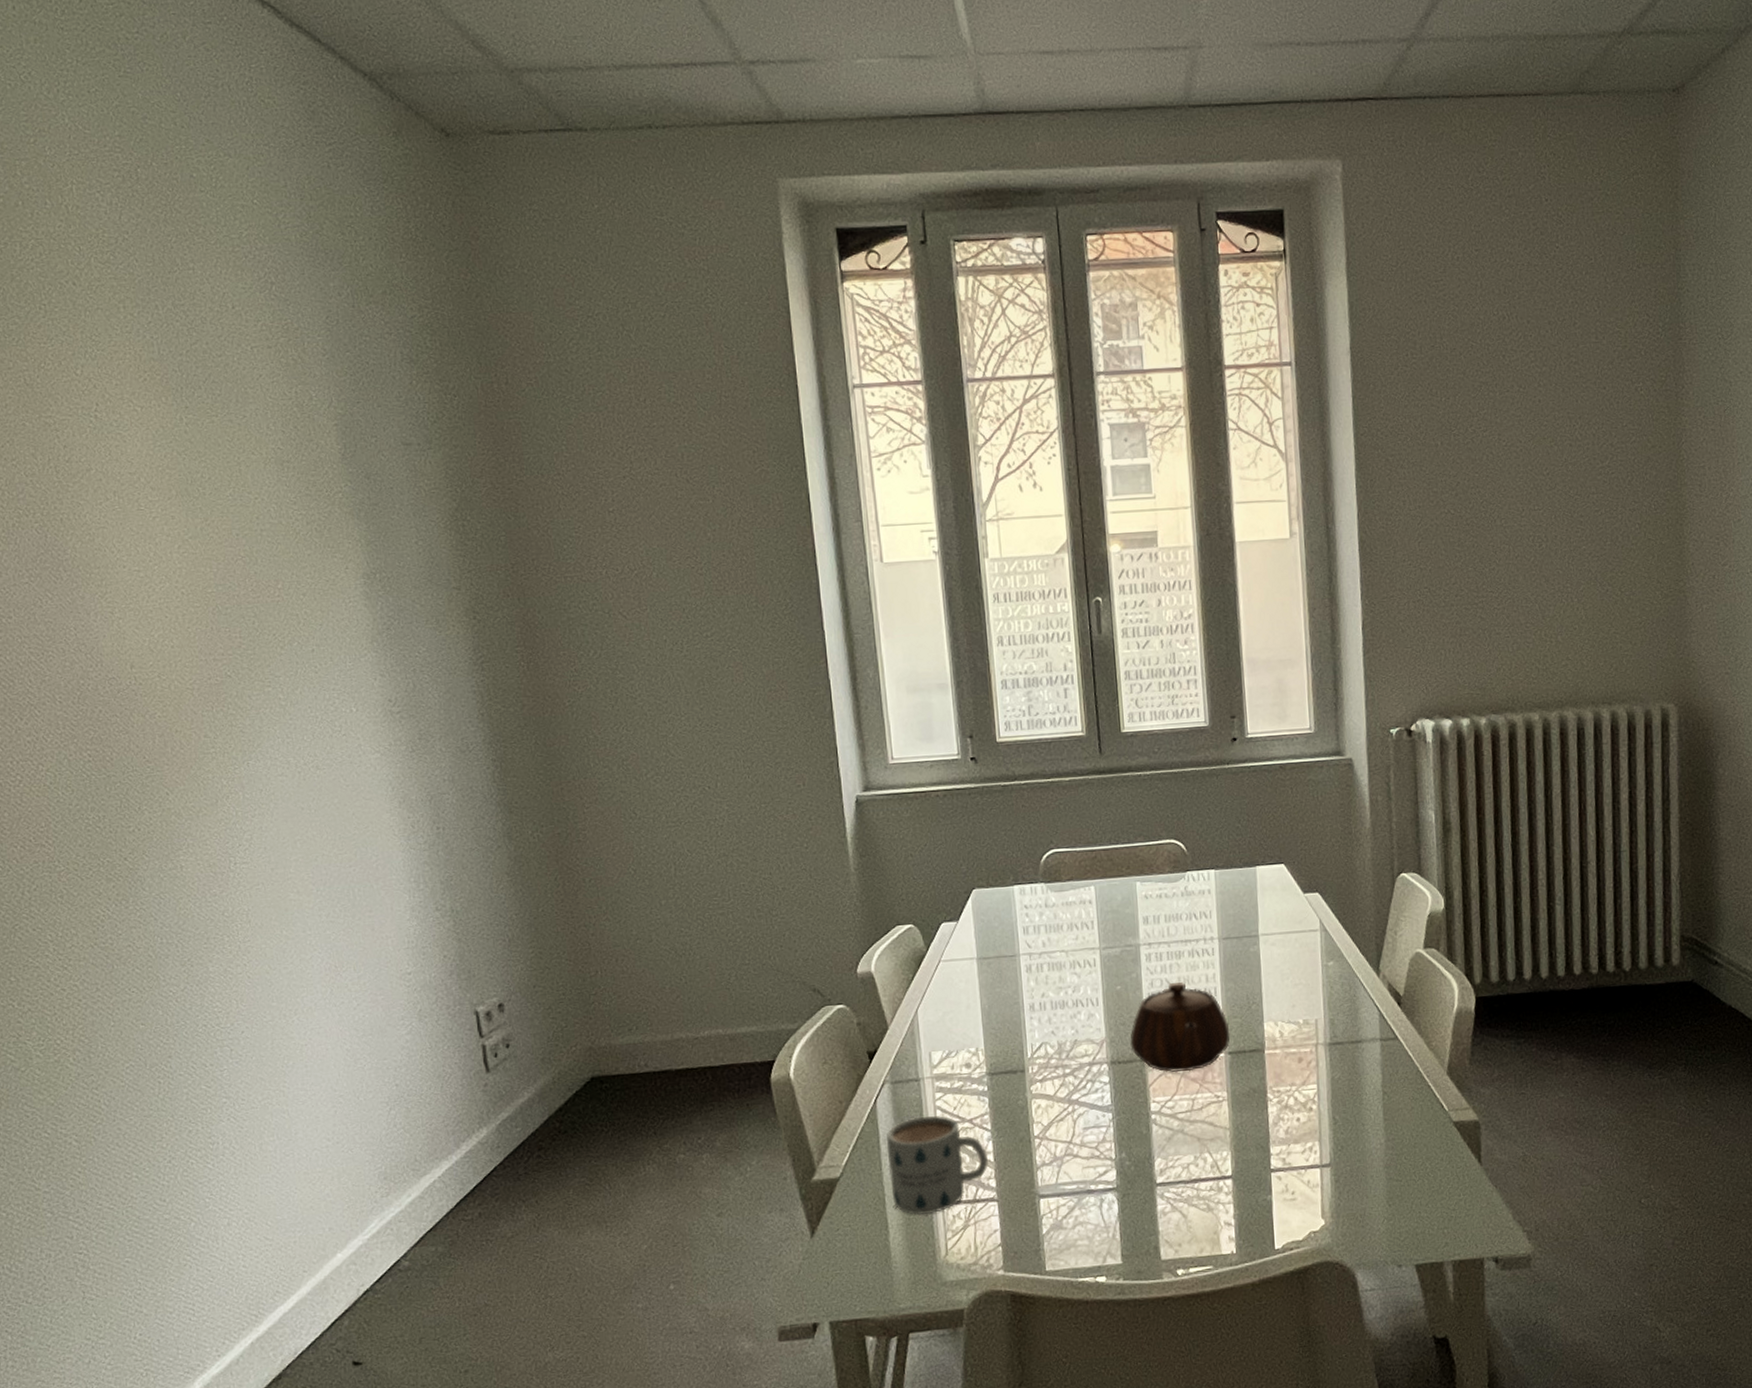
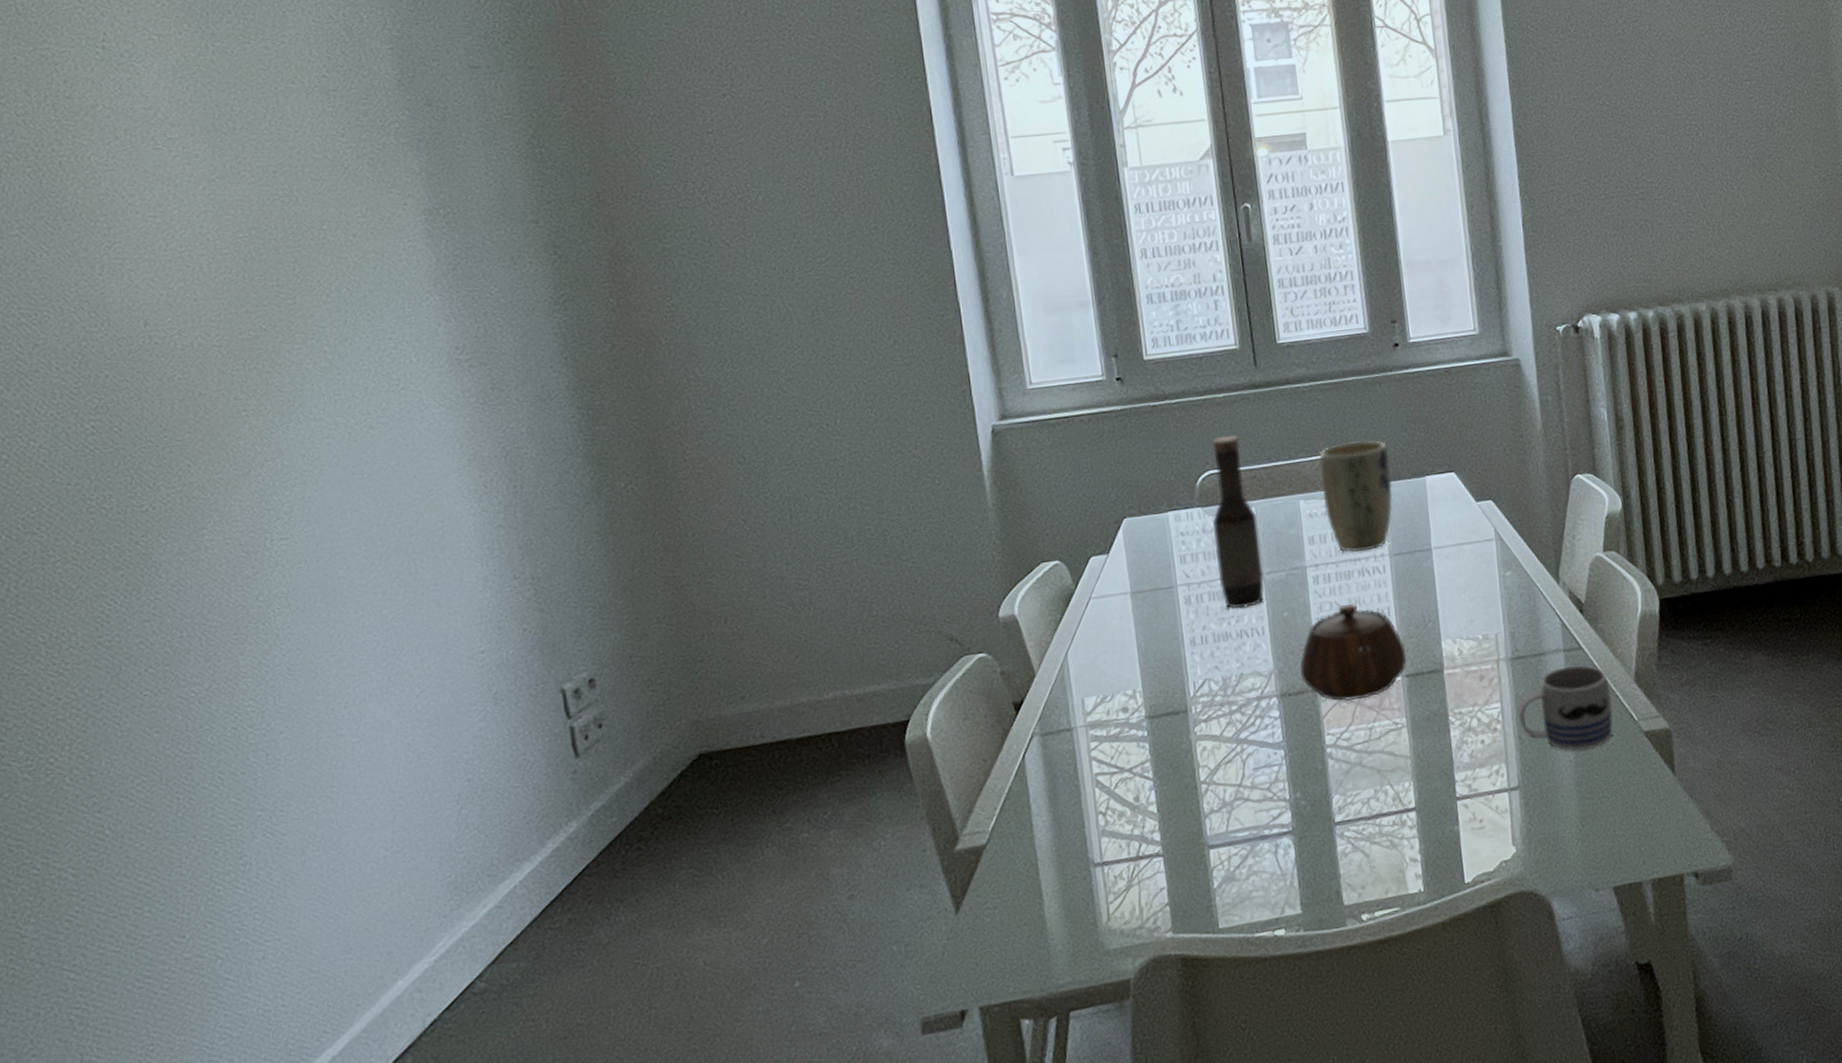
mug: present [887,1115,989,1216] -> none [1037,767,1152,880]
bottle: none [1055,816,1101,980] -> present [1212,434,1265,610]
plant pot: none [1155,829,1225,934] -> present [1318,440,1393,553]
mug: none [1333,1054,1425,1136] -> present [1517,664,1613,752]

